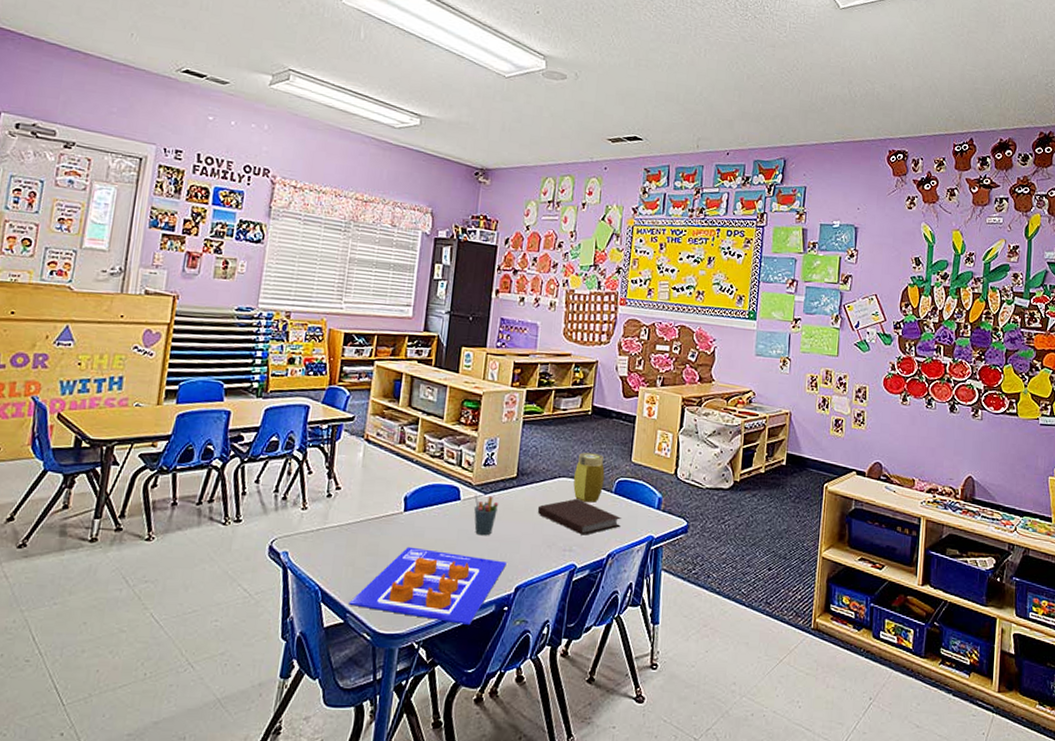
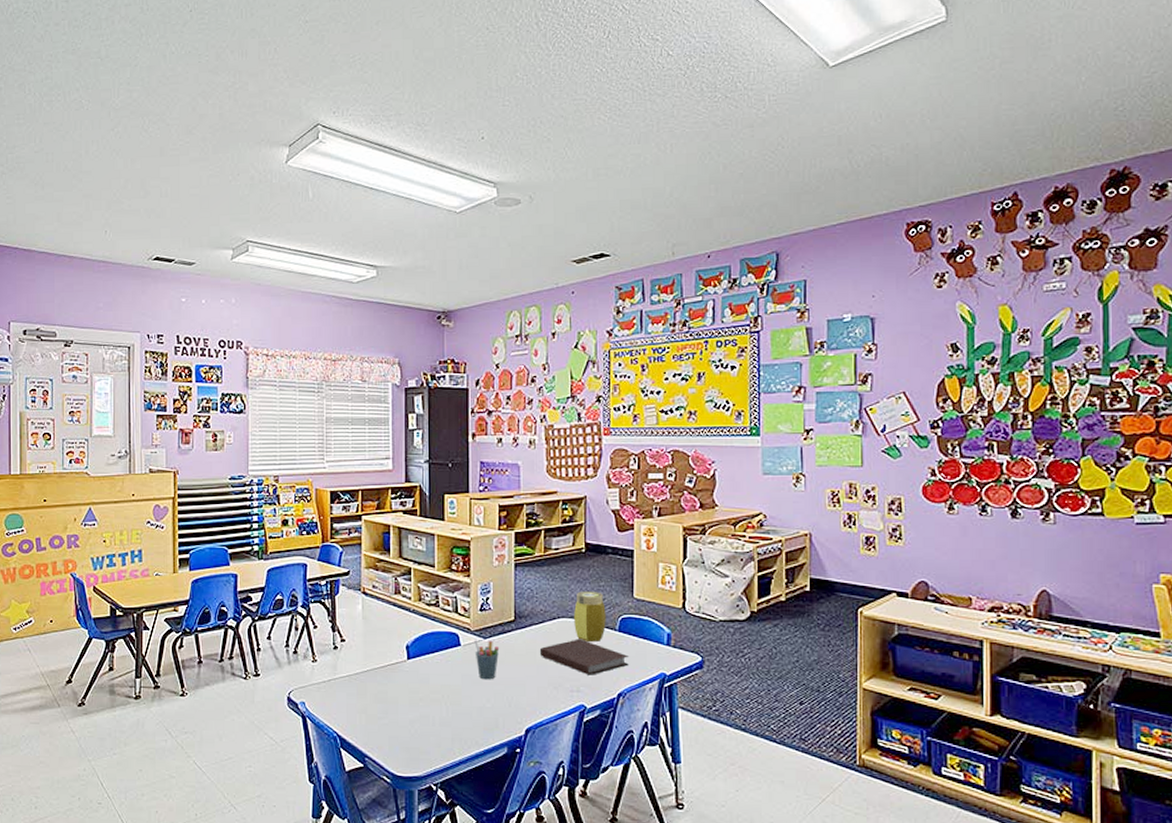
poster: present [349,546,507,626] -> none [366,693,514,768]

